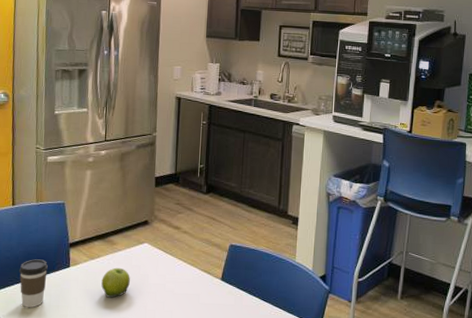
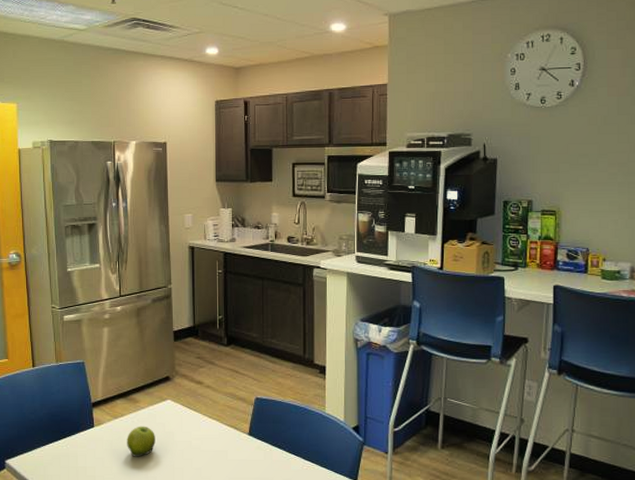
coffee cup: present [19,259,48,307] -> none [44,420,72,469]

